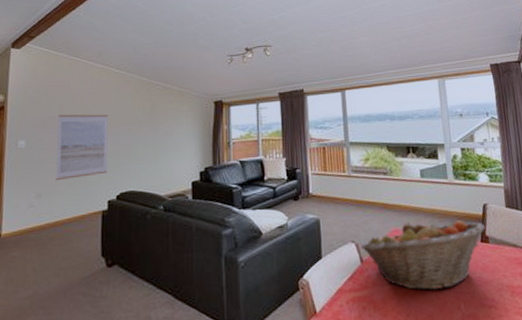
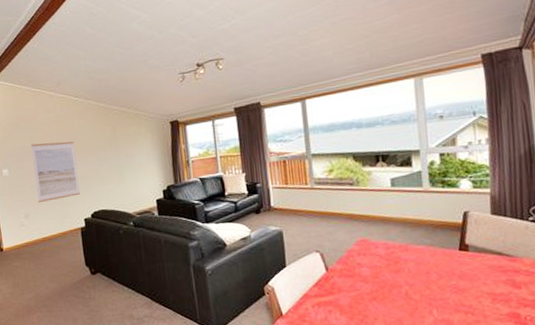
fruit basket: present [360,220,485,290] -> none [325,229,465,296]

